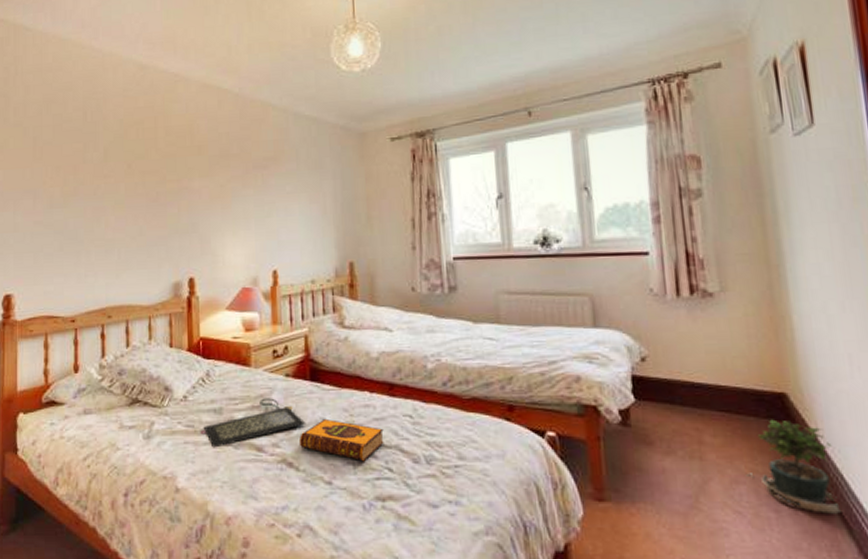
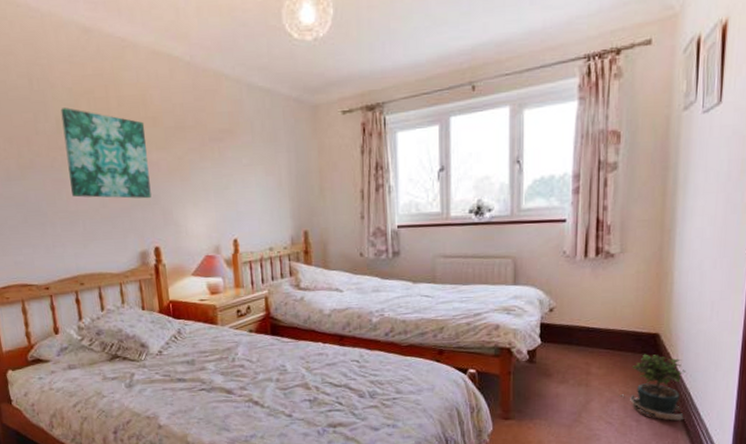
wall art: none [110,138,190,227] -> present [60,107,151,199]
clutch bag: present [200,398,306,448] -> none [176,350,269,392]
hardback book: present [298,418,384,462] -> none [262,365,335,398]

